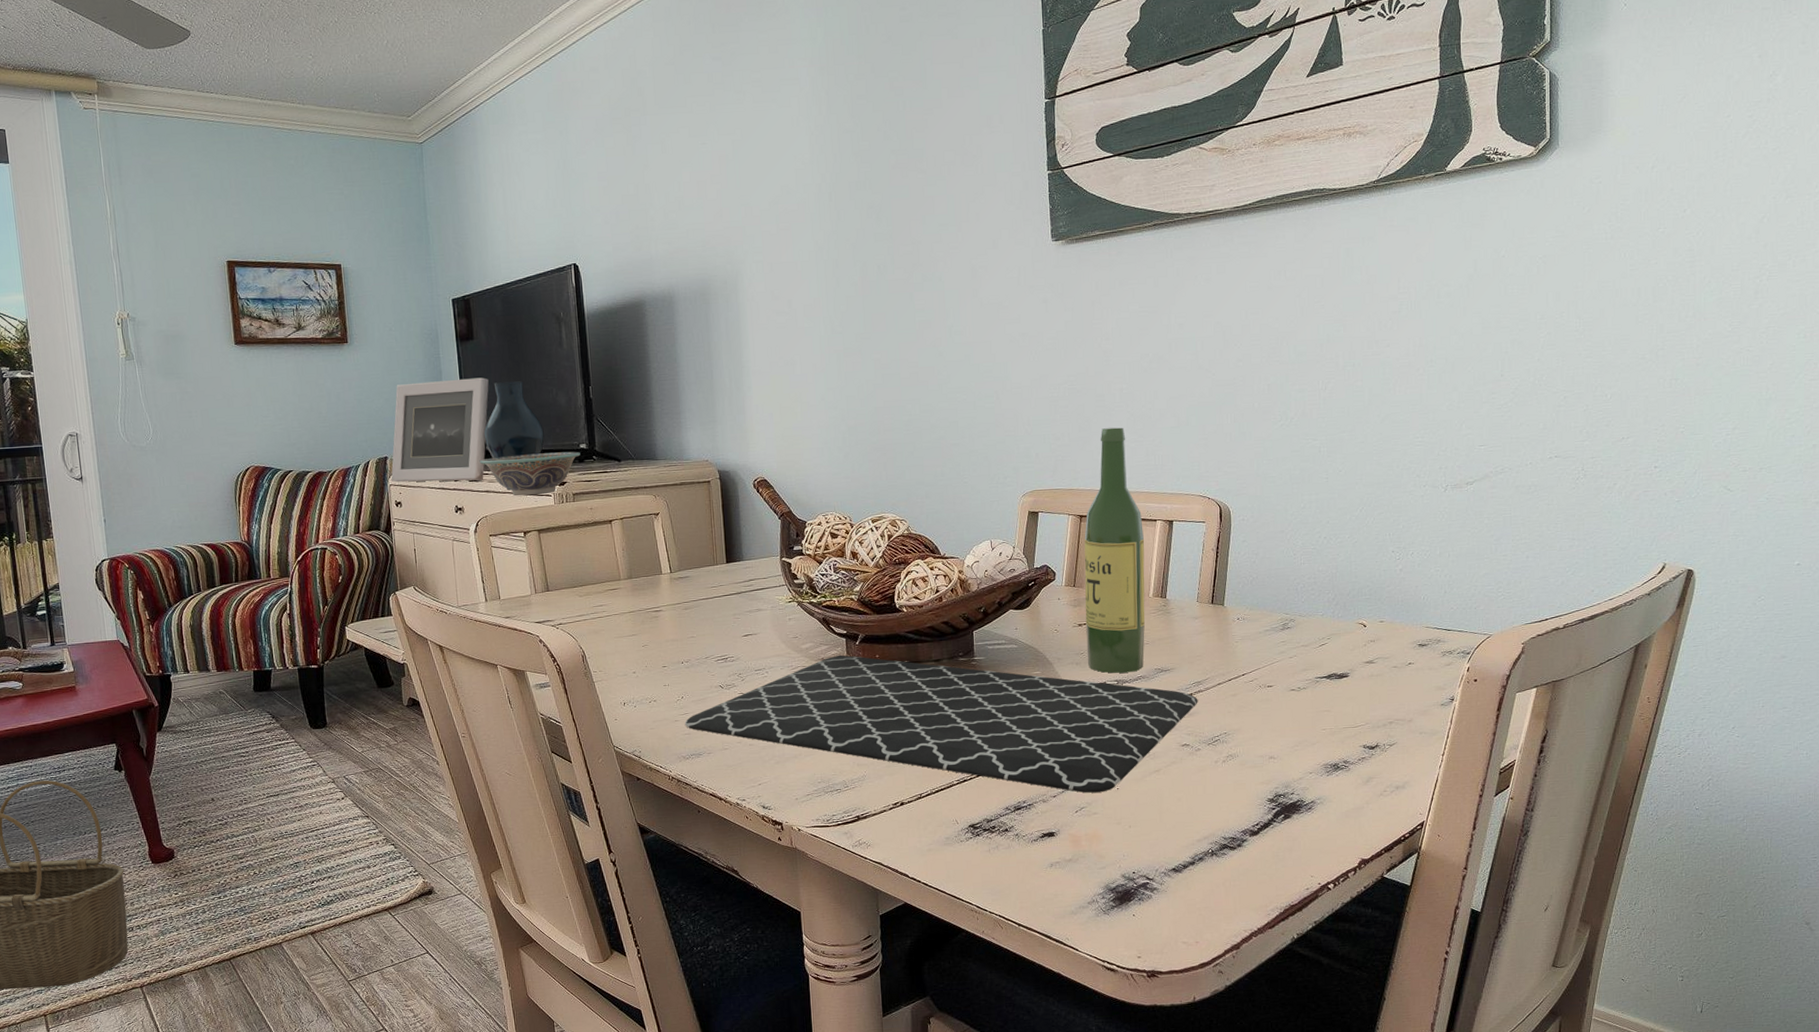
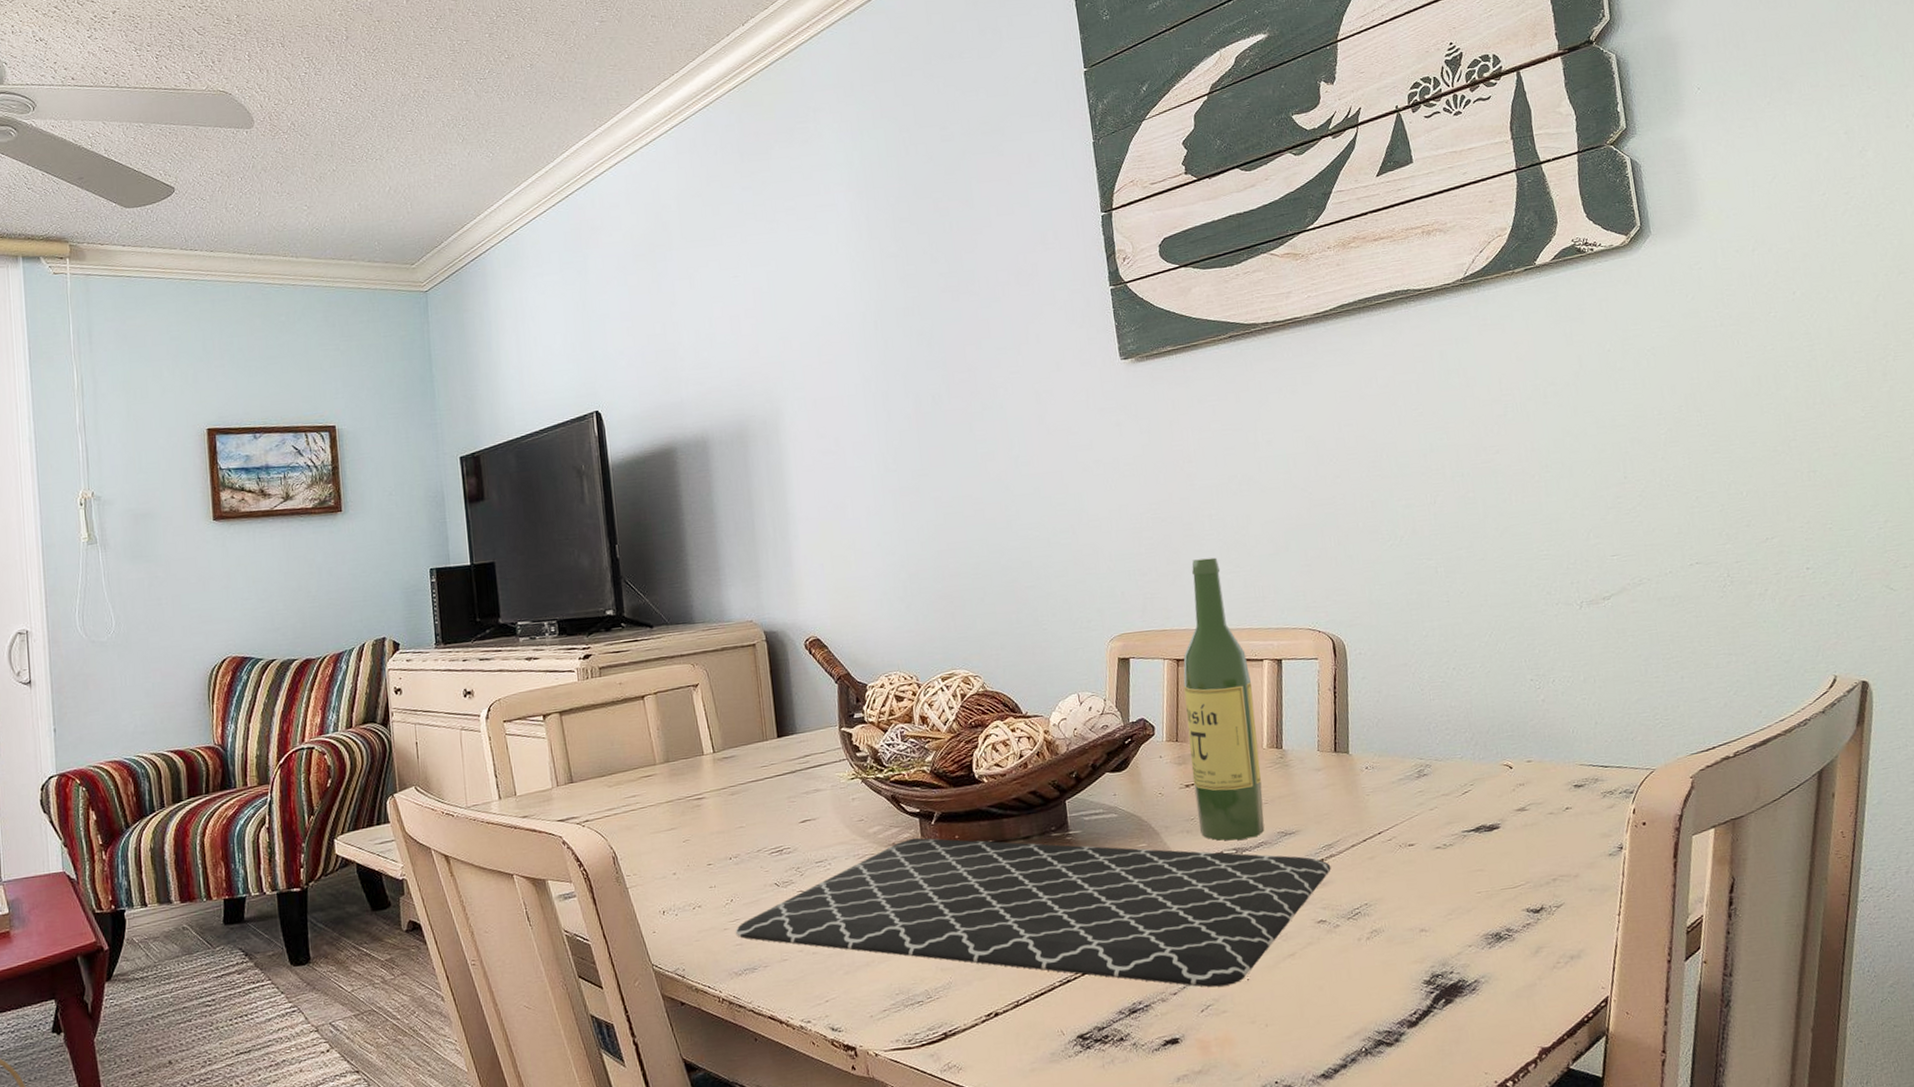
picture frame: present [391,377,489,483] -> none [389,541,502,666]
decorative bowl: present [479,451,580,496] -> none [491,619,607,675]
vase: present [483,381,545,491] -> none [496,543,566,669]

